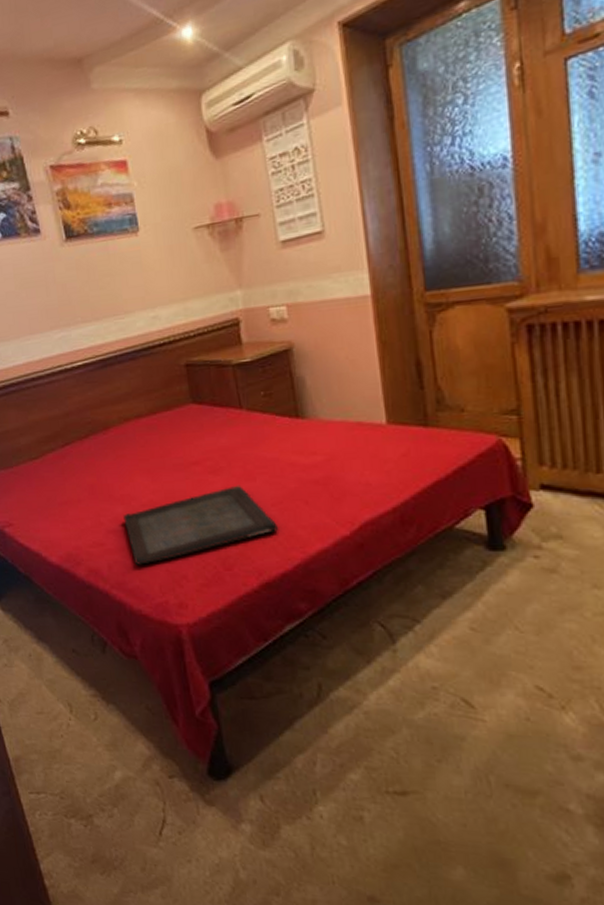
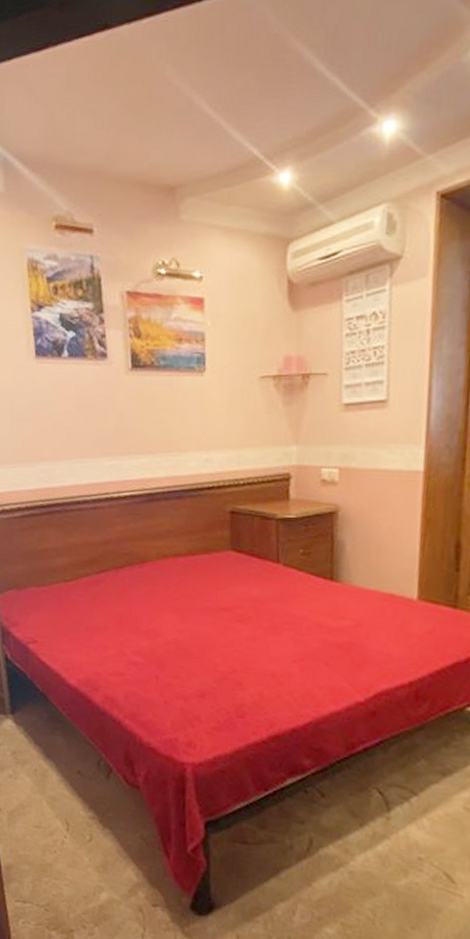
serving tray: present [123,485,279,565] -> none [146,636,297,700]

